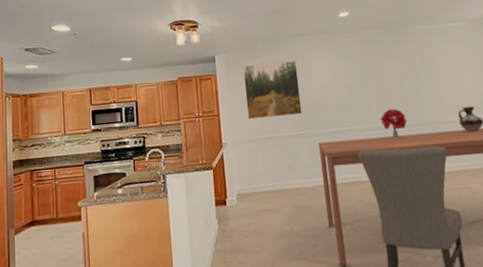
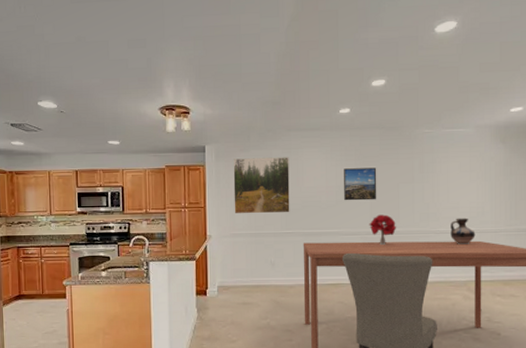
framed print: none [349,65,385,99] -> present [344,168,377,201]

